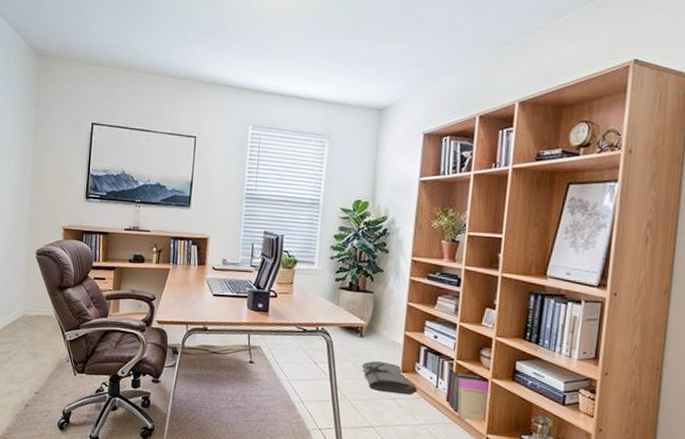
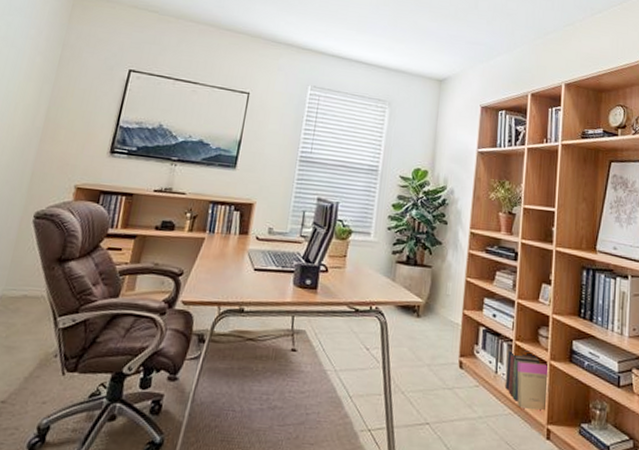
tool roll: present [362,361,417,395] -> none [418,344,475,382]

